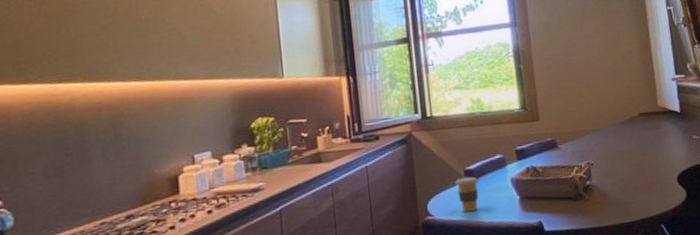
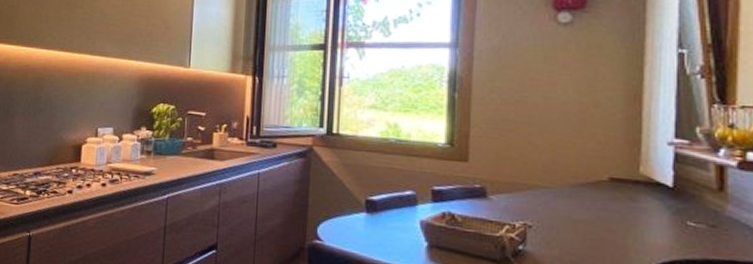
coffee cup: present [455,176,479,212] -> none [353,206,381,247]

